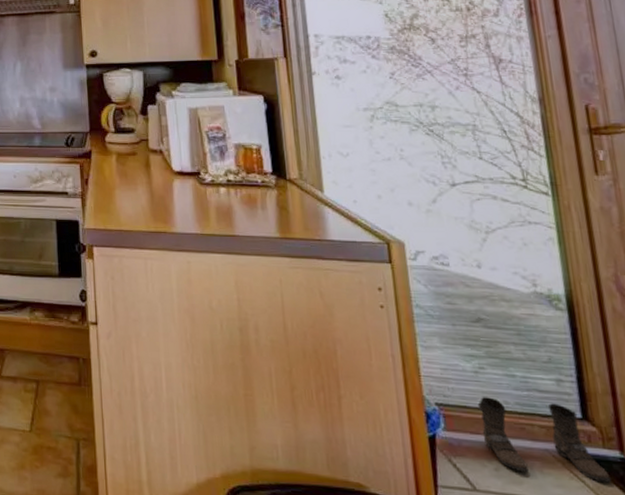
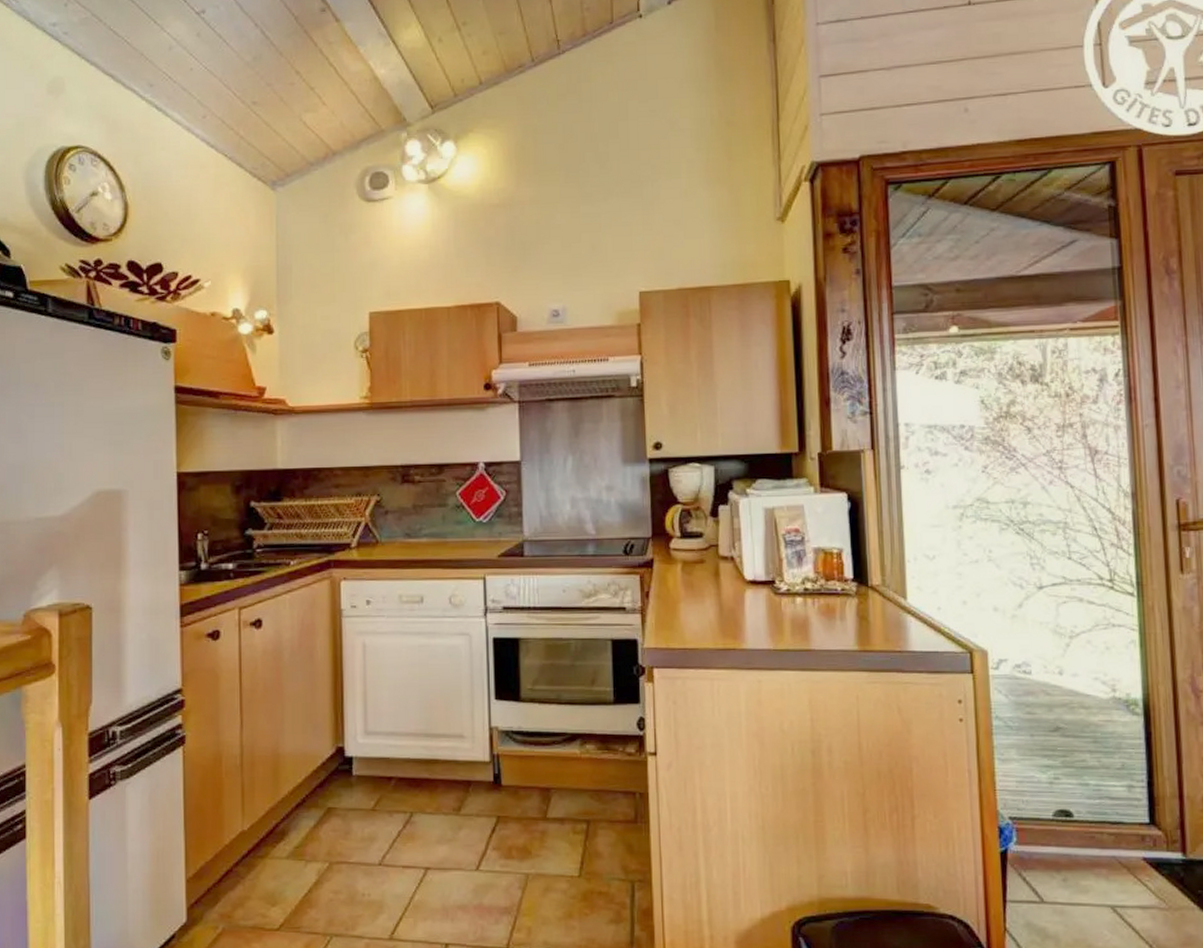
boots: present [477,397,612,483] -> none [1050,808,1173,885]

